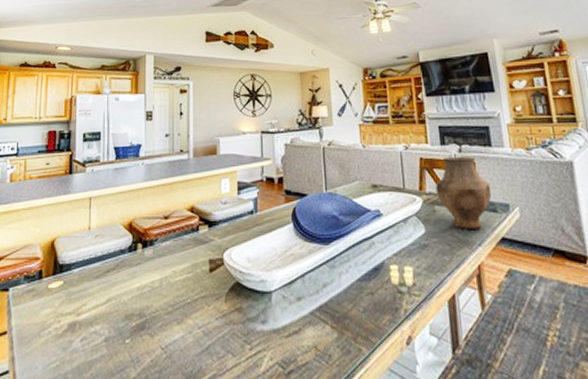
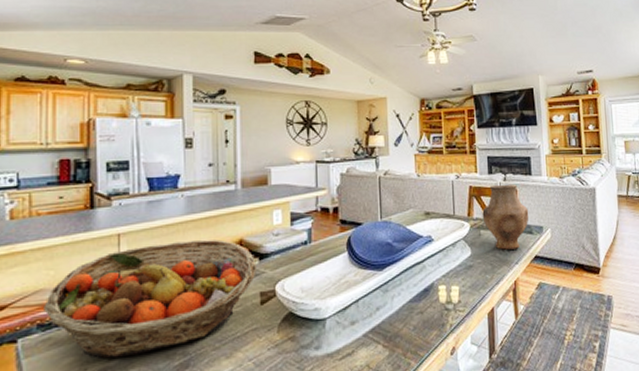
fruit basket: none [30,205,206,314] -> present [44,239,256,358]

